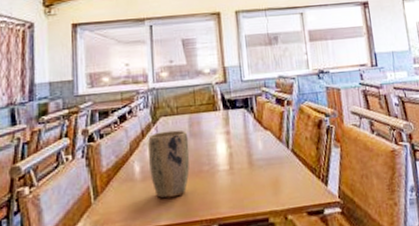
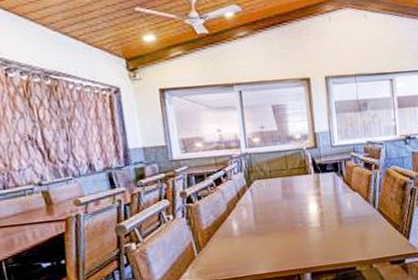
plant pot: present [148,130,190,199] -> none [244,192,284,252]

